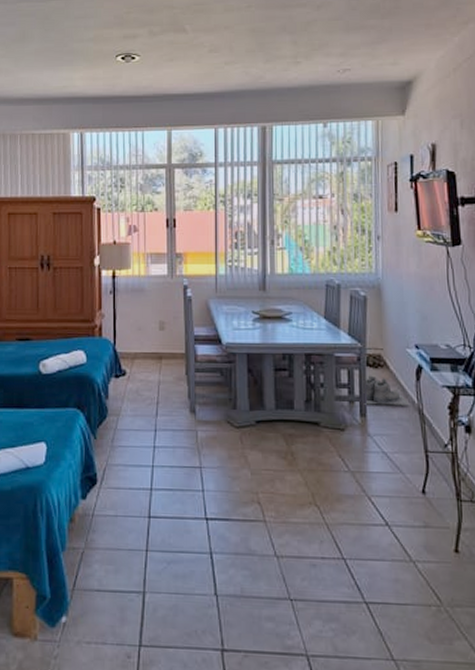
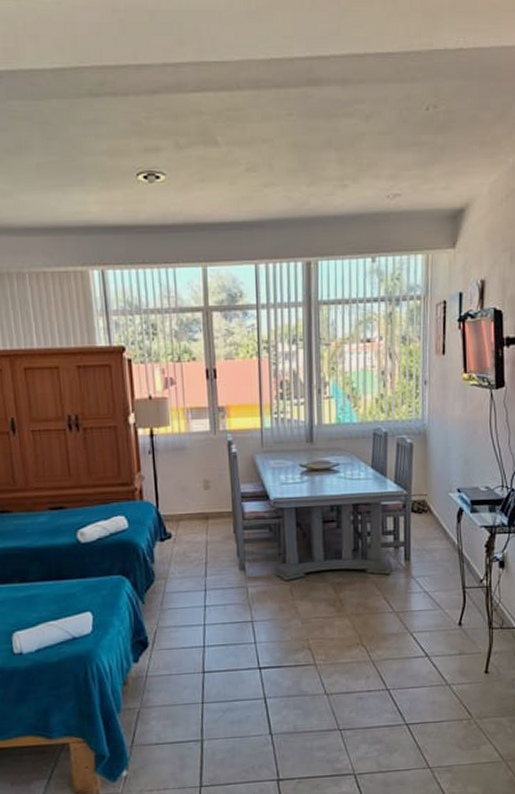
boots: present [363,375,410,406] -> none [408,521,451,549]

